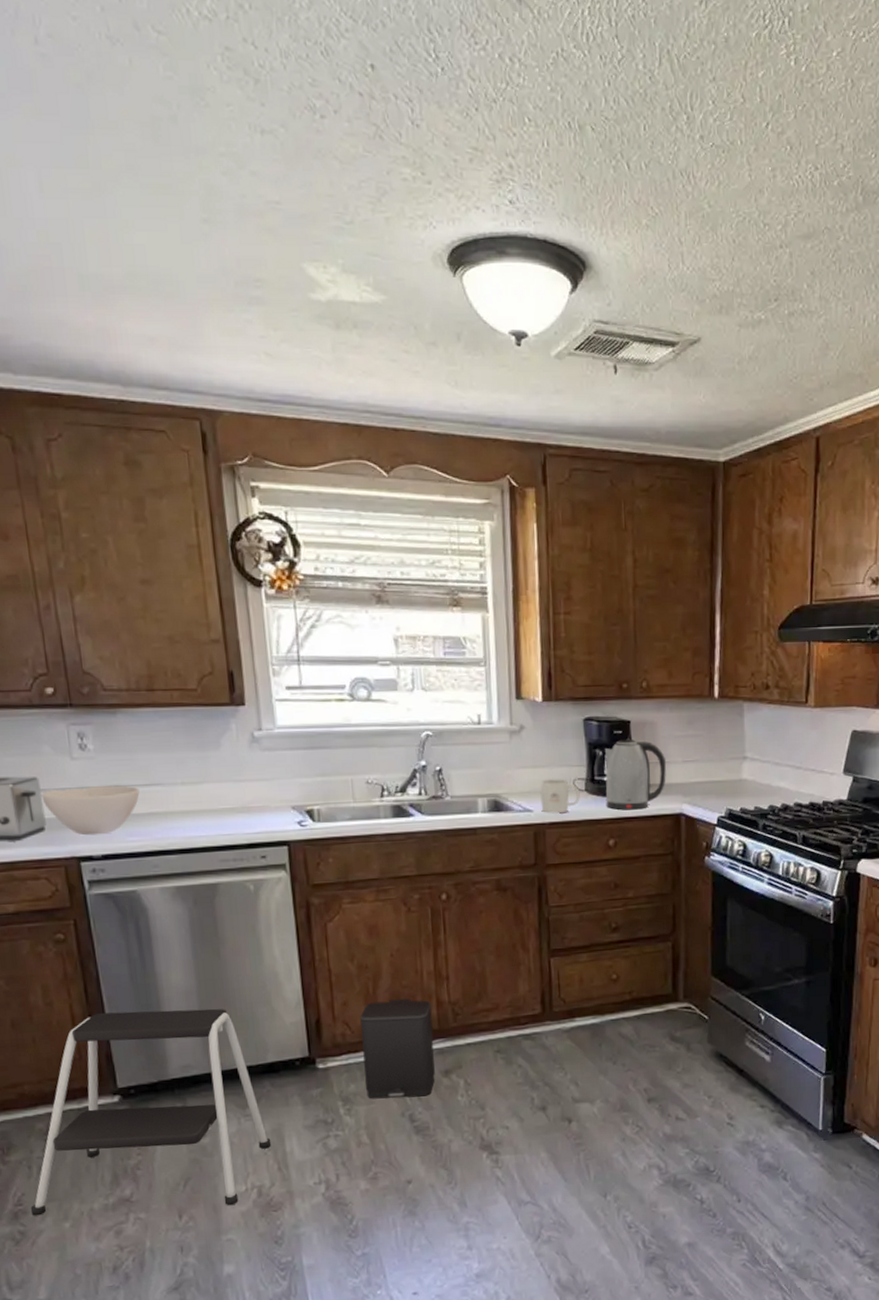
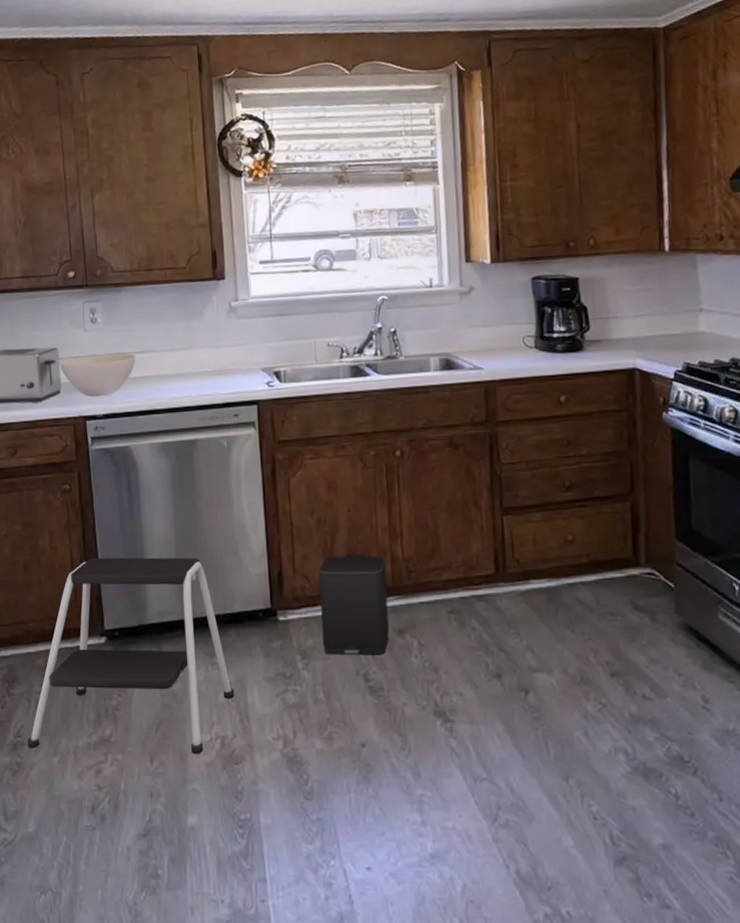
mug: present [540,779,580,815] -> none [490,337,530,372]
kettle: present [604,738,666,810] -> none [553,295,618,366]

